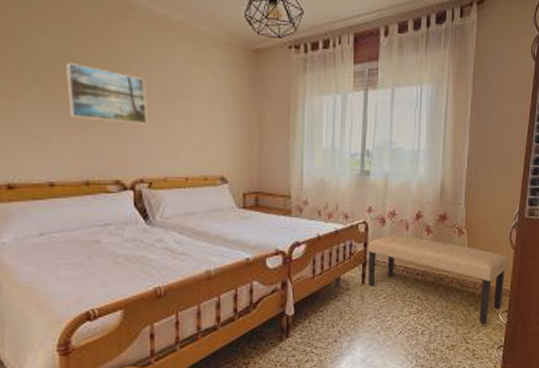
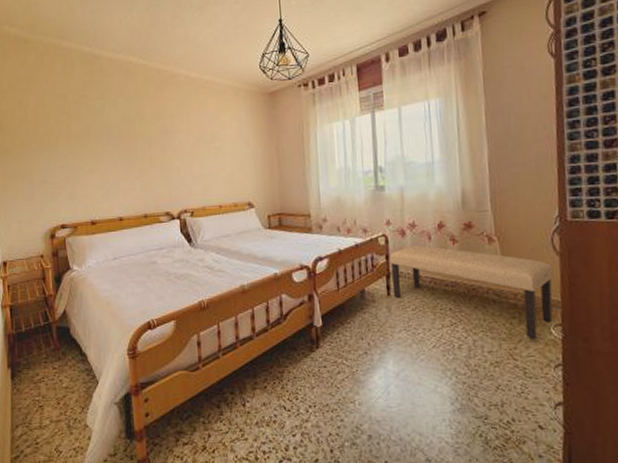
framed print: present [66,63,147,124] -> none [129,125,188,166]

